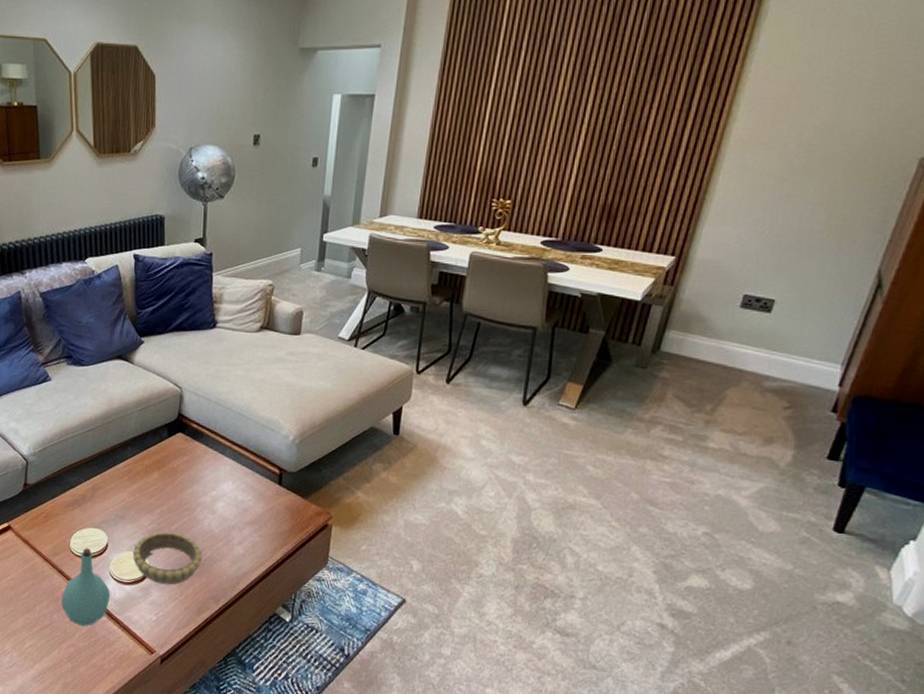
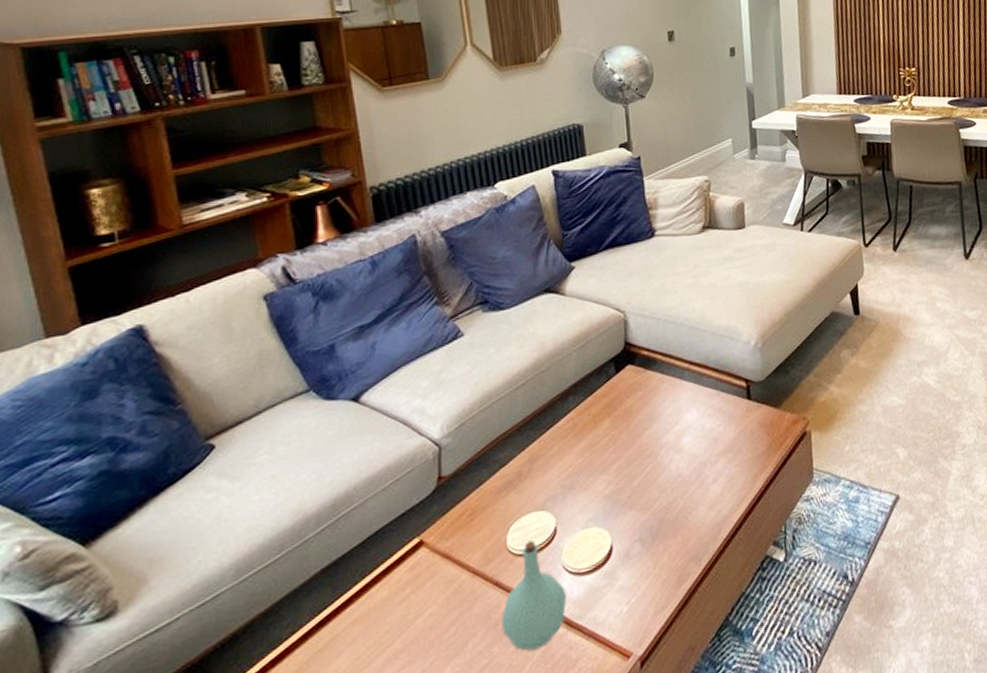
decorative bowl: present [132,531,202,586] -> none [588,488,674,562]

